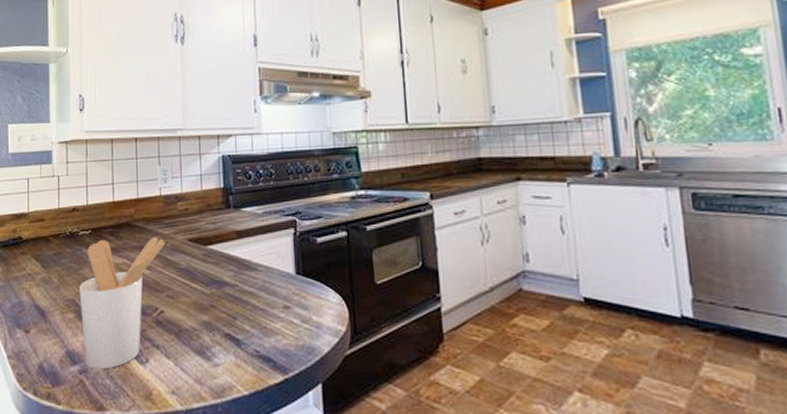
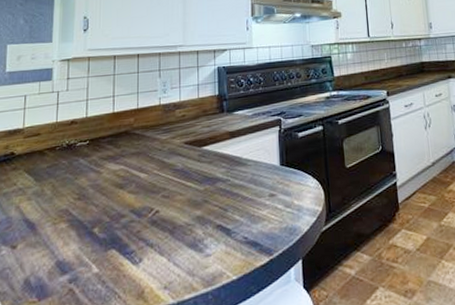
utensil holder: present [79,237,166,370] -> none [73,142,163,276]

